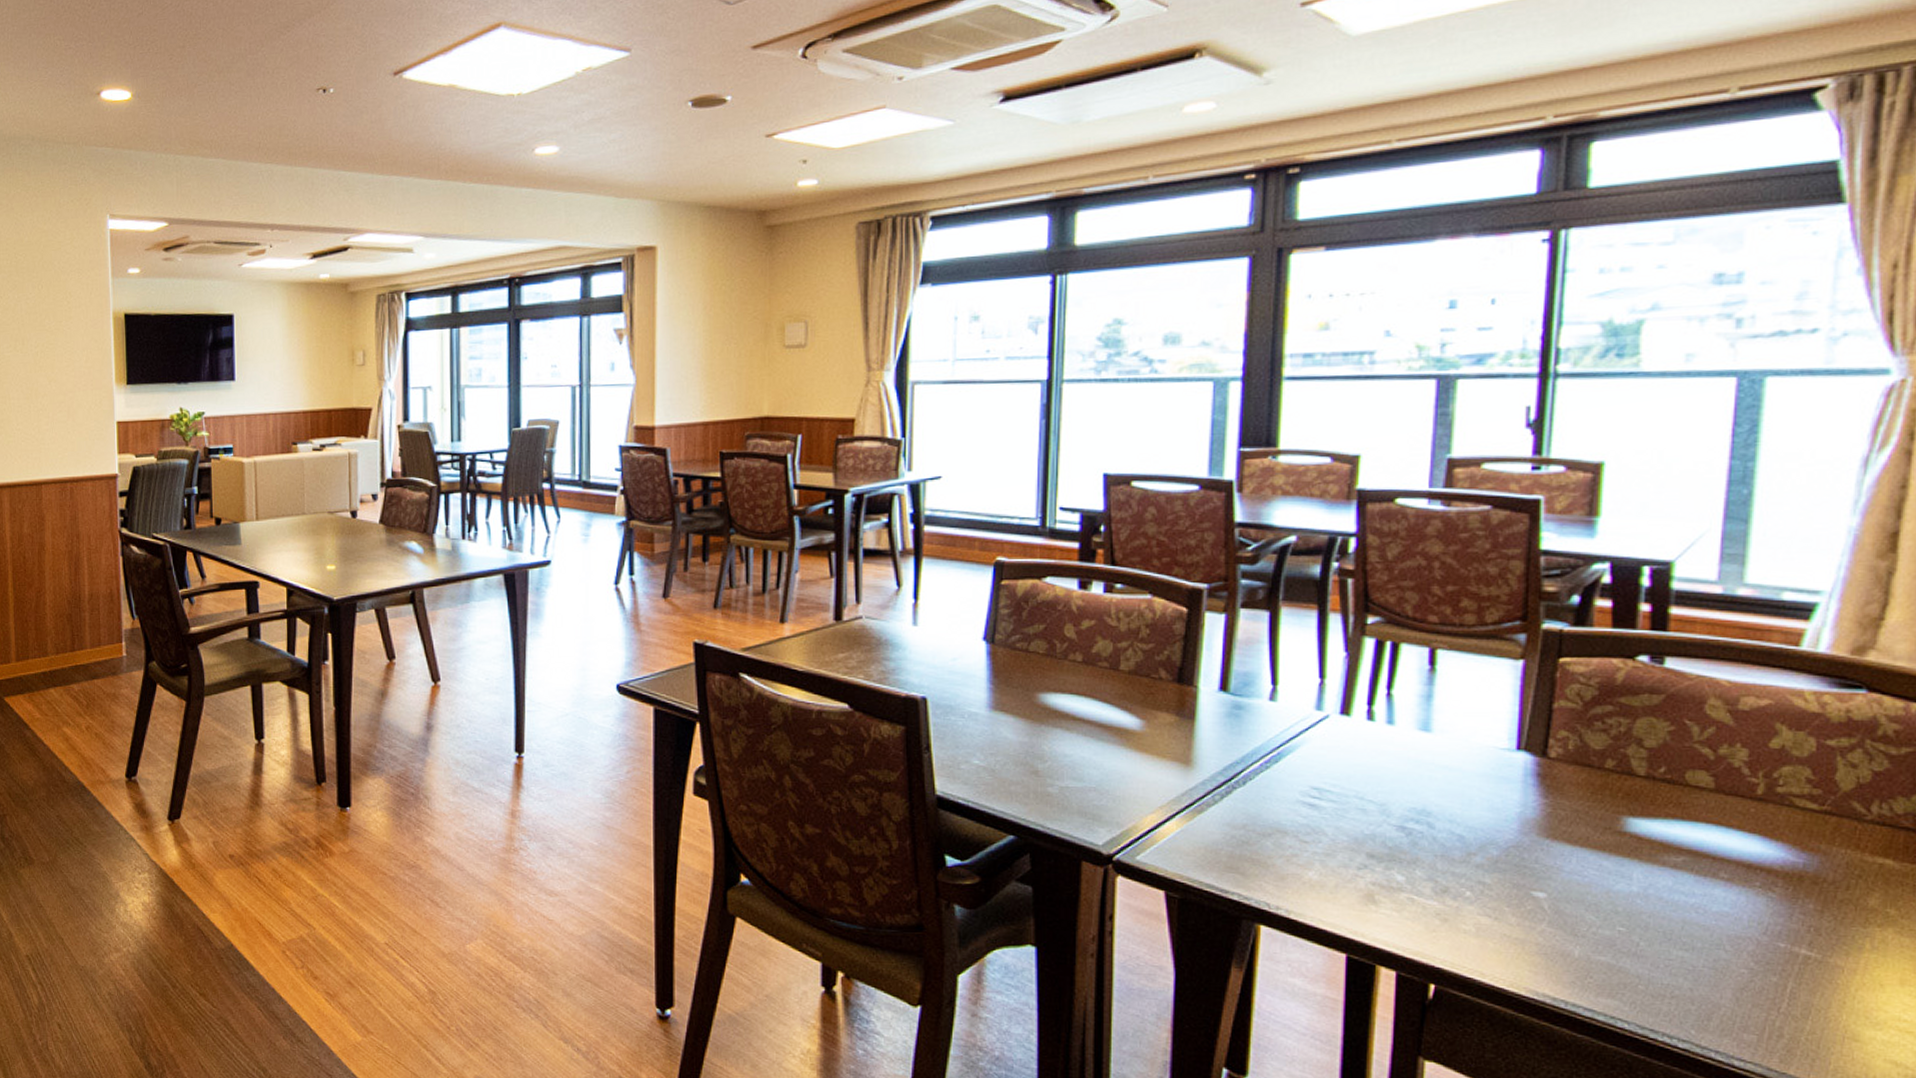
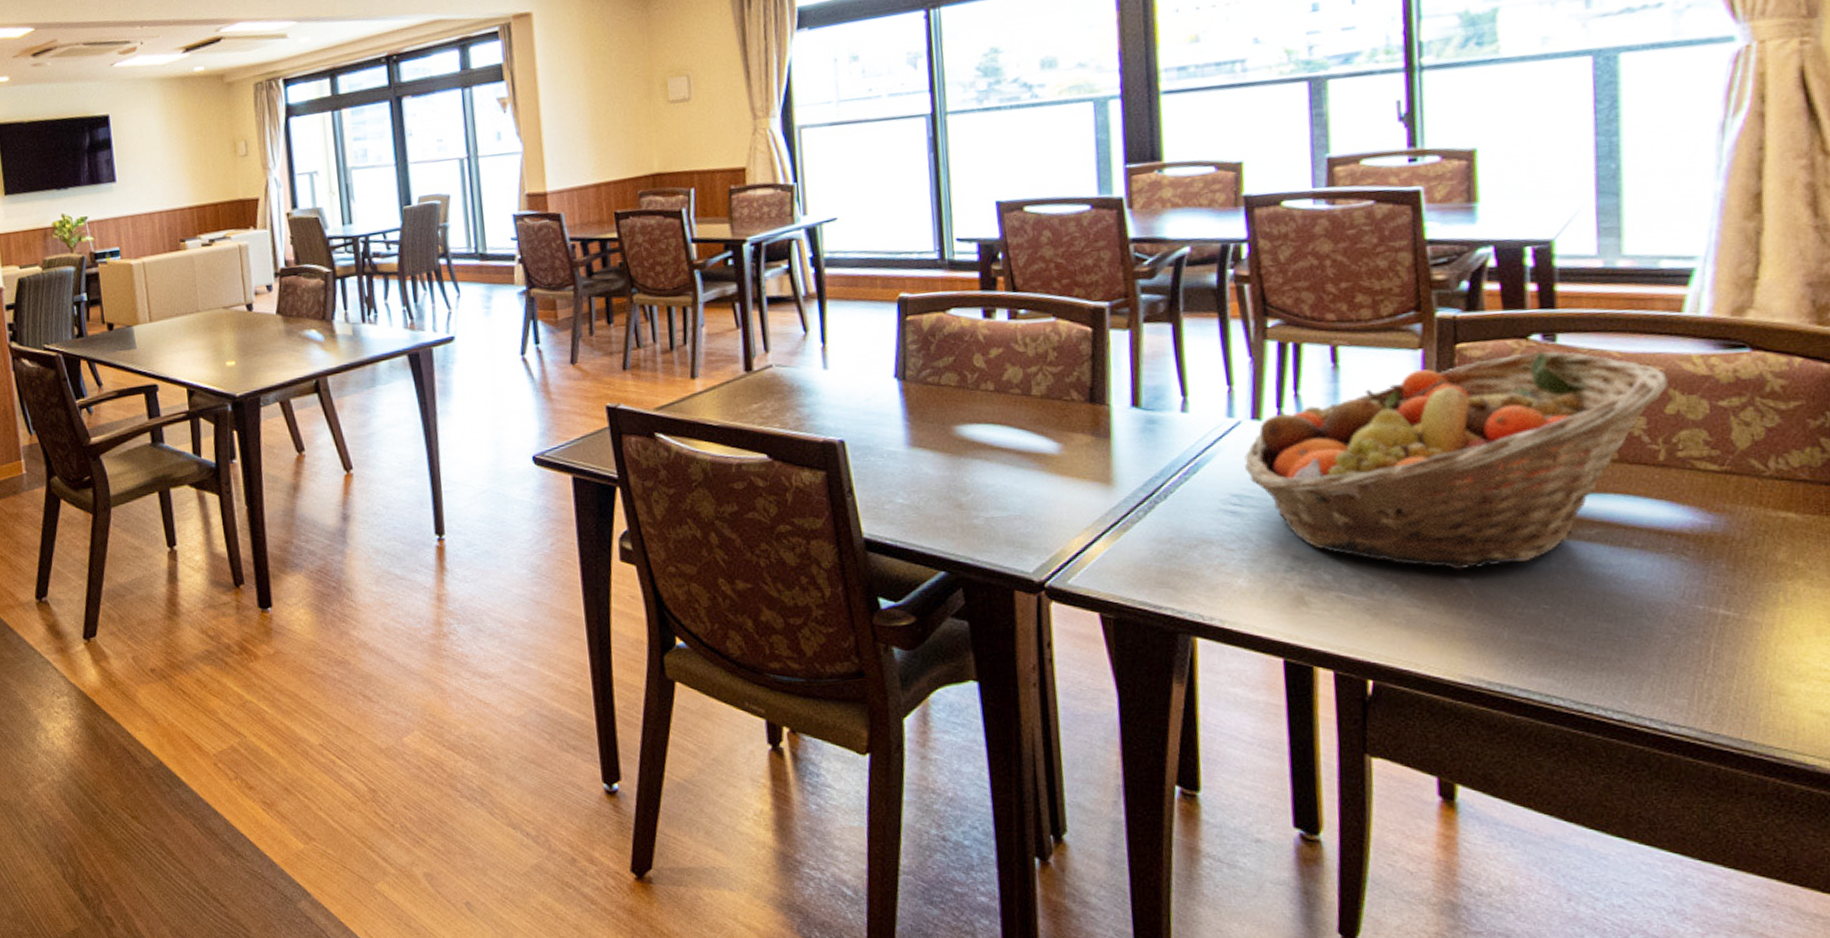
fruit basket: none [1328,673,1776,885] -> present [1244,351,1668,571]

